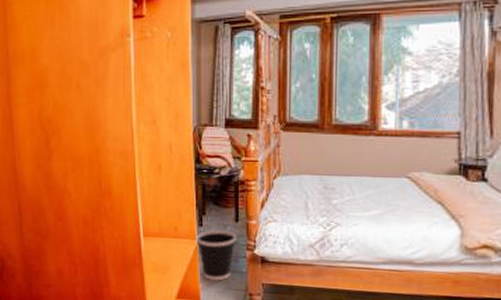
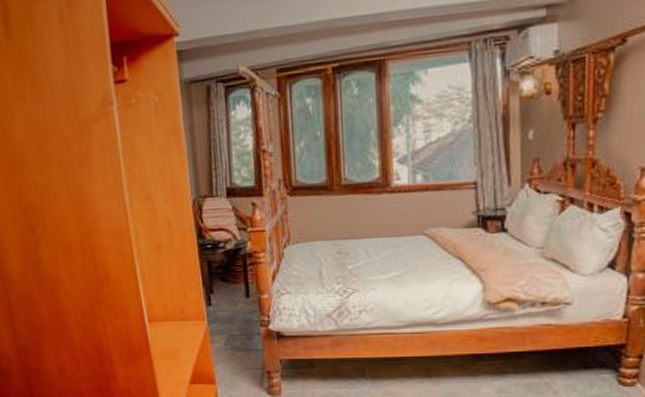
wastebasket: present [196,230,237,281] -> none [205,308,249,362]

